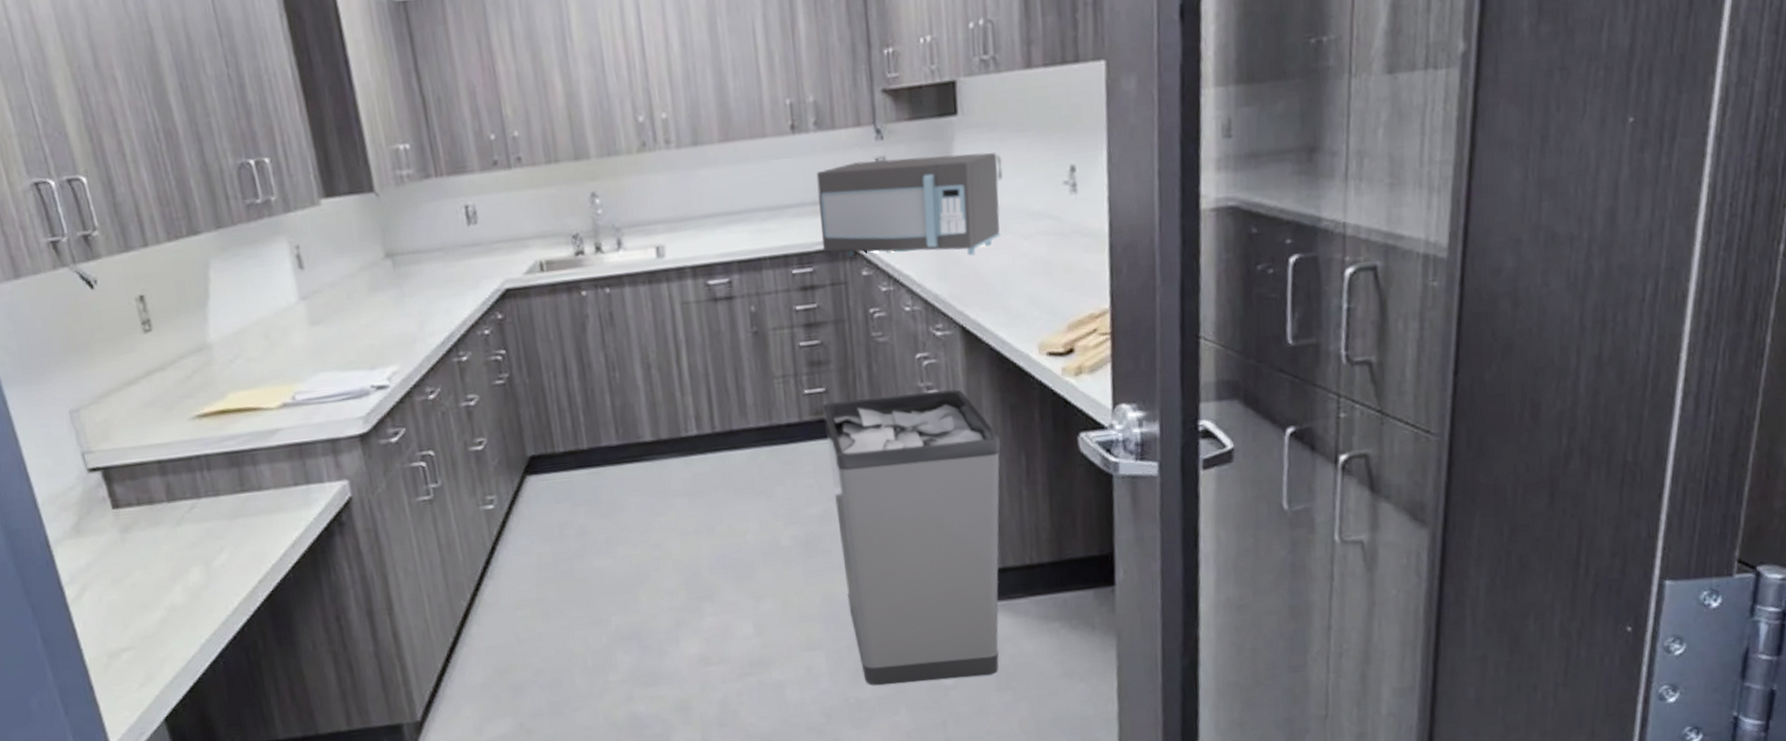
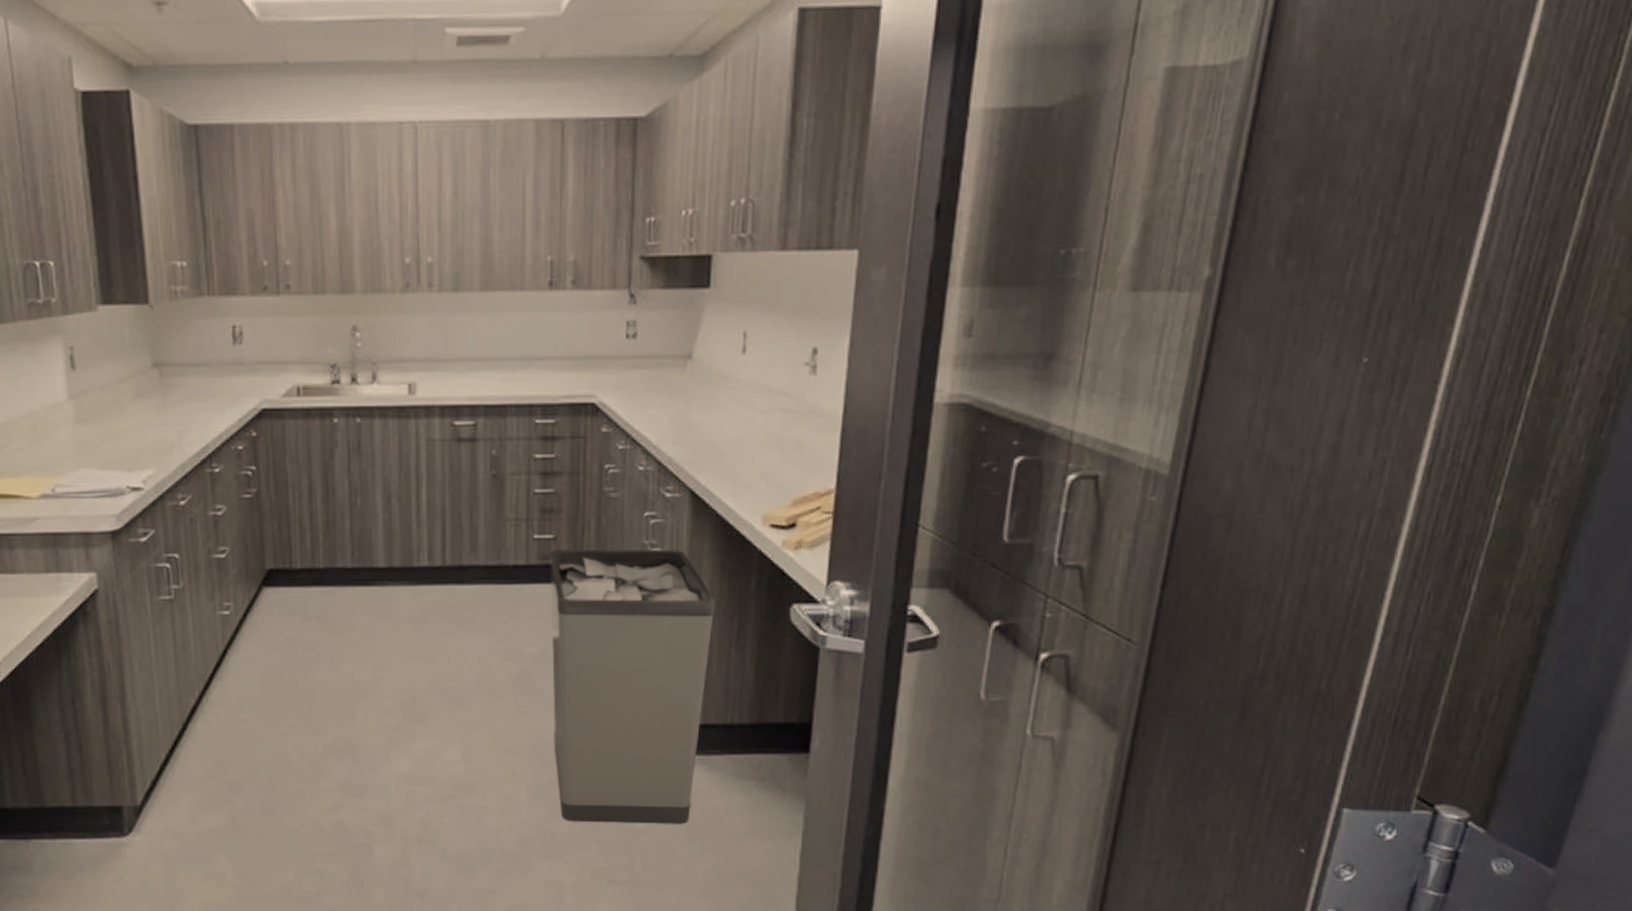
microwave: present [816,152,1001,258] -> none [566,323,744,424]

